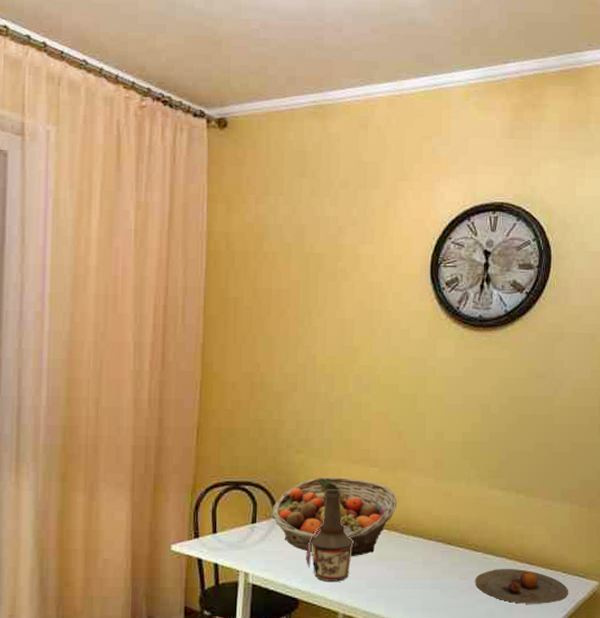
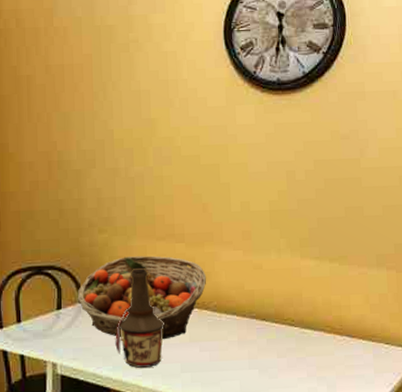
plate: present [475,568,569,604] -> none [294,342,394,380]

